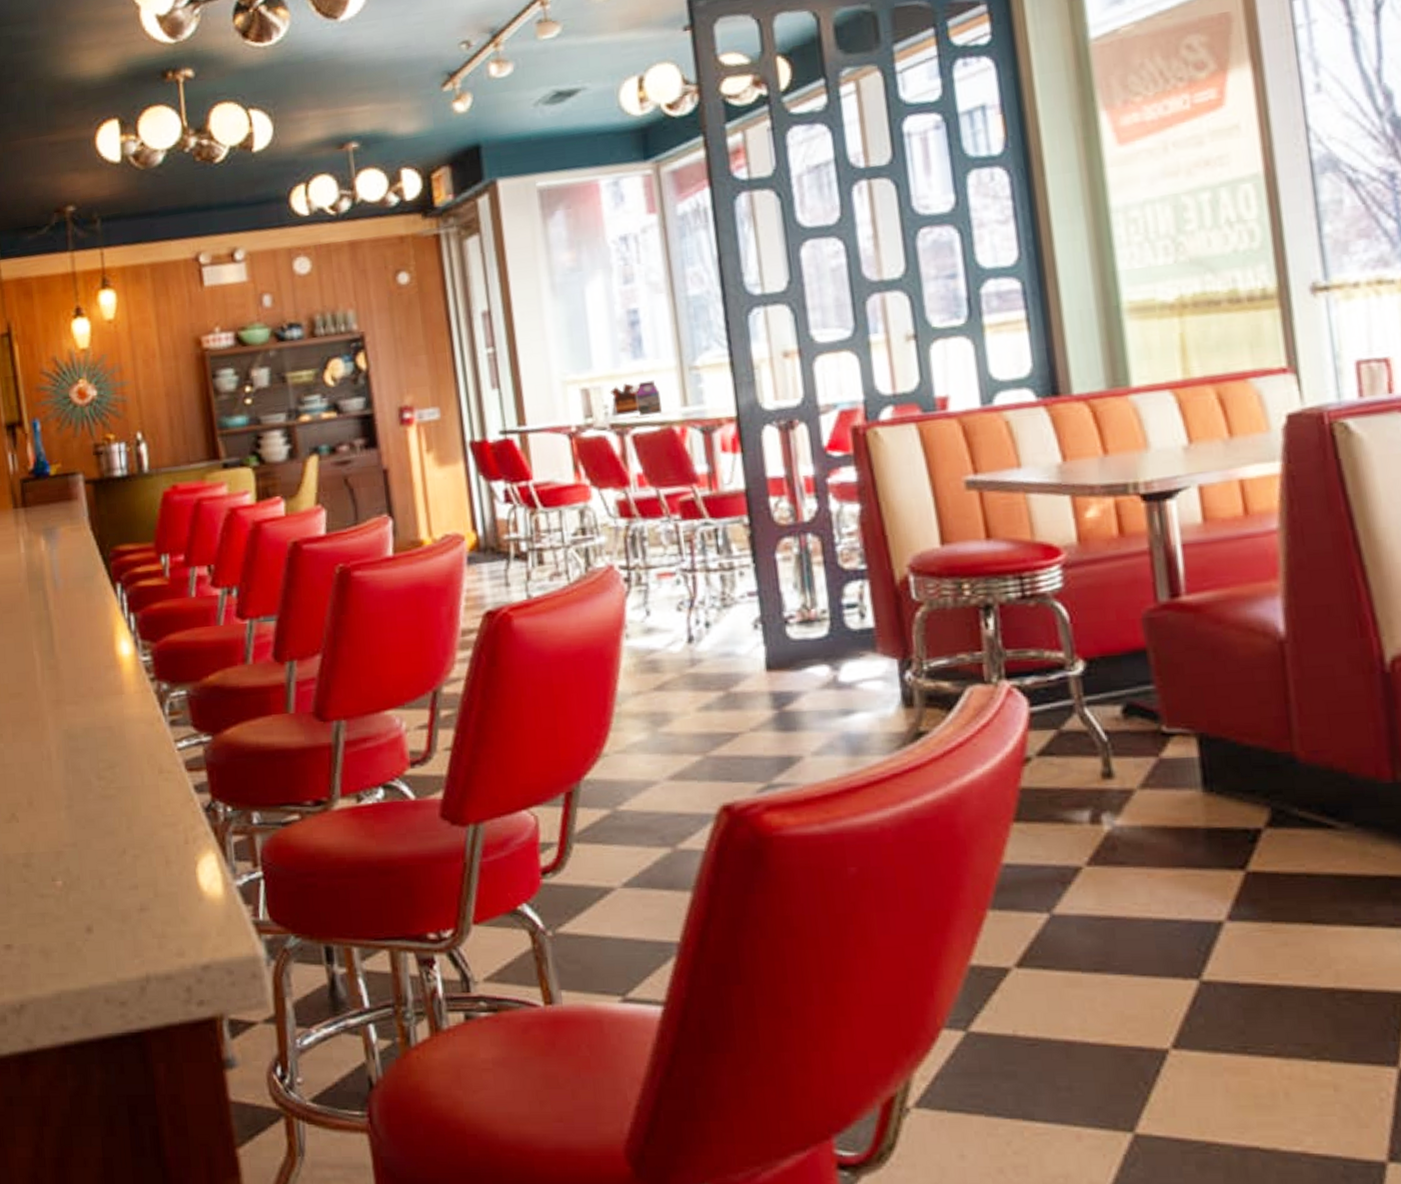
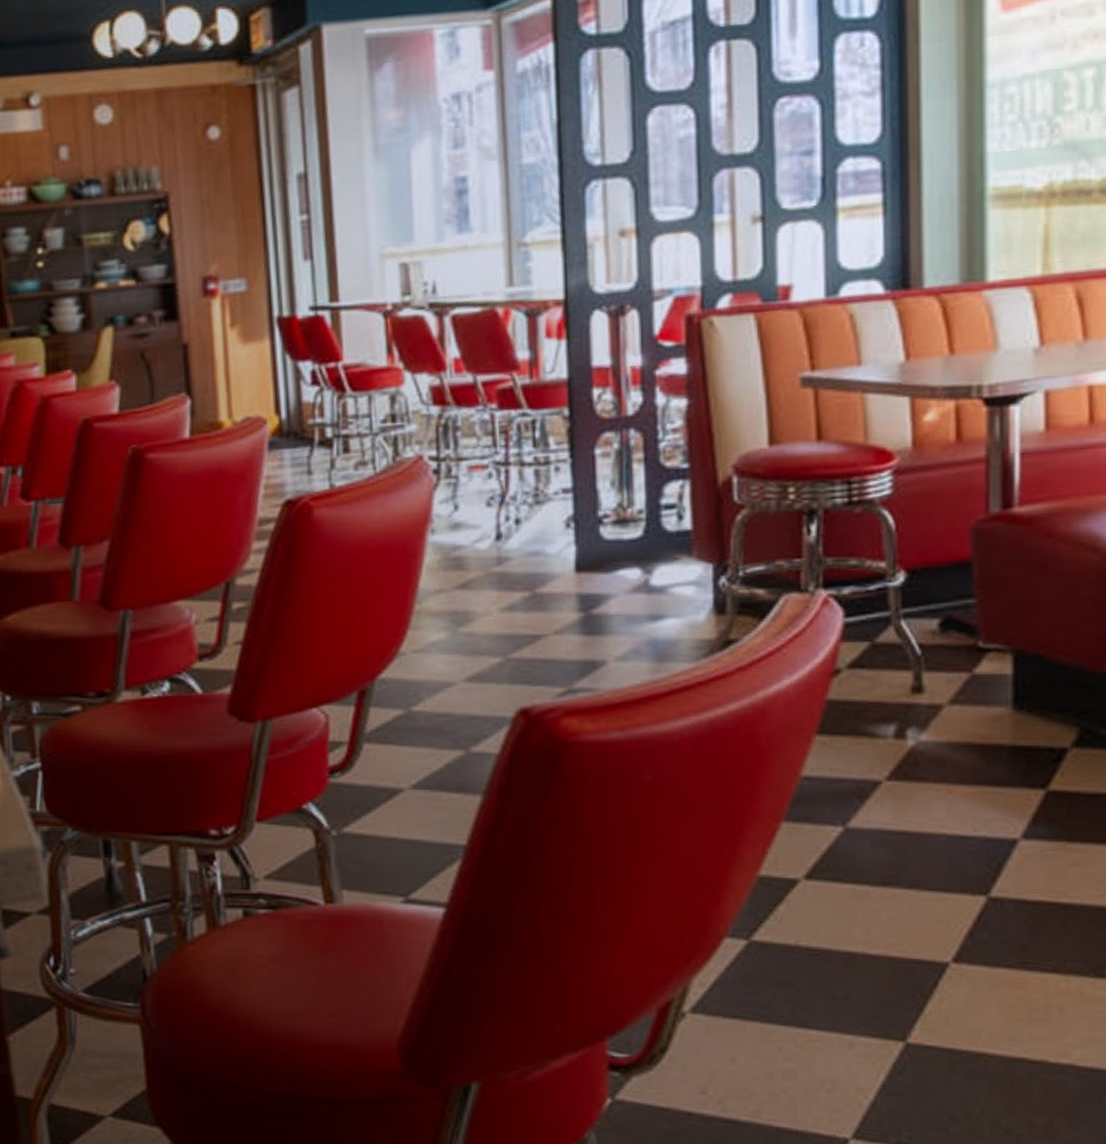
chocolate cake: present [609,382,641,416] -> none [430,257,463,294]
milk carton: present [636,380,663,417] -> none [459,256,486,296]

